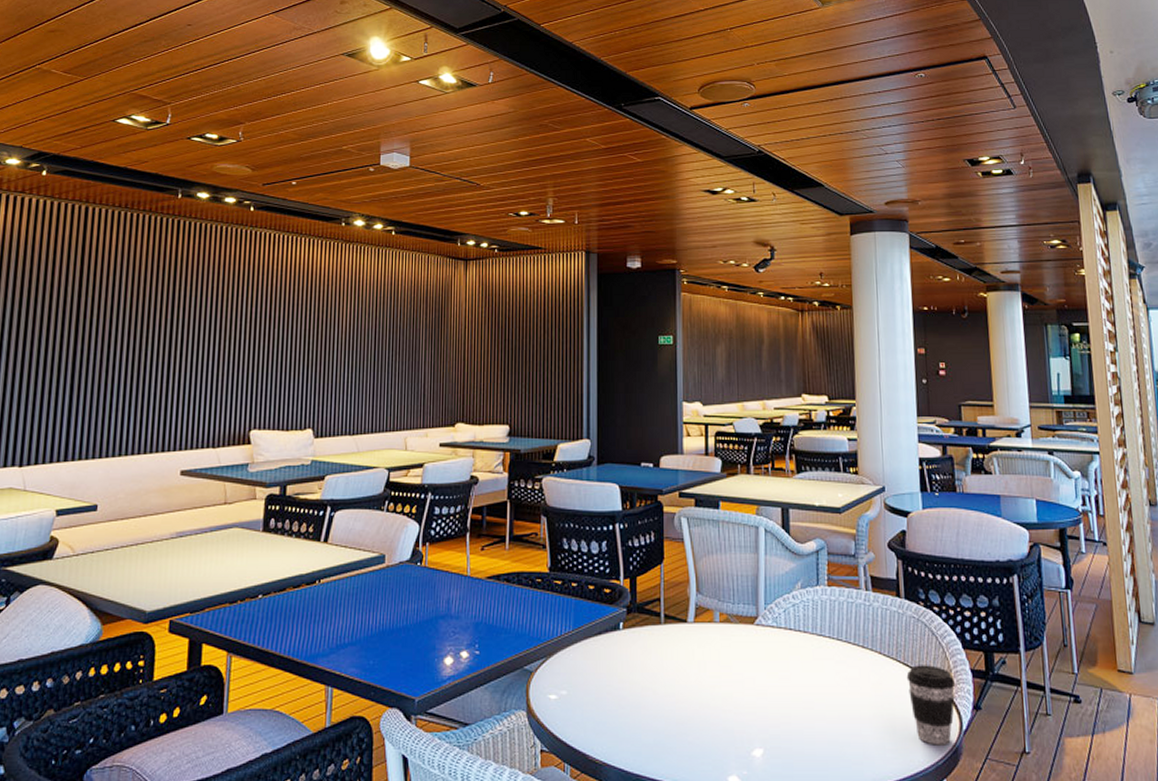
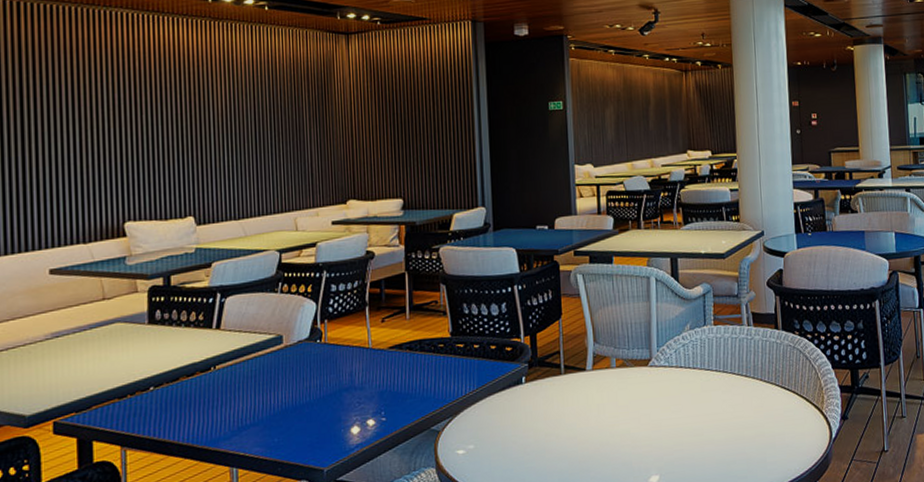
coffee cup: present [906,665,956,746] -> none [784,385,826,454]

